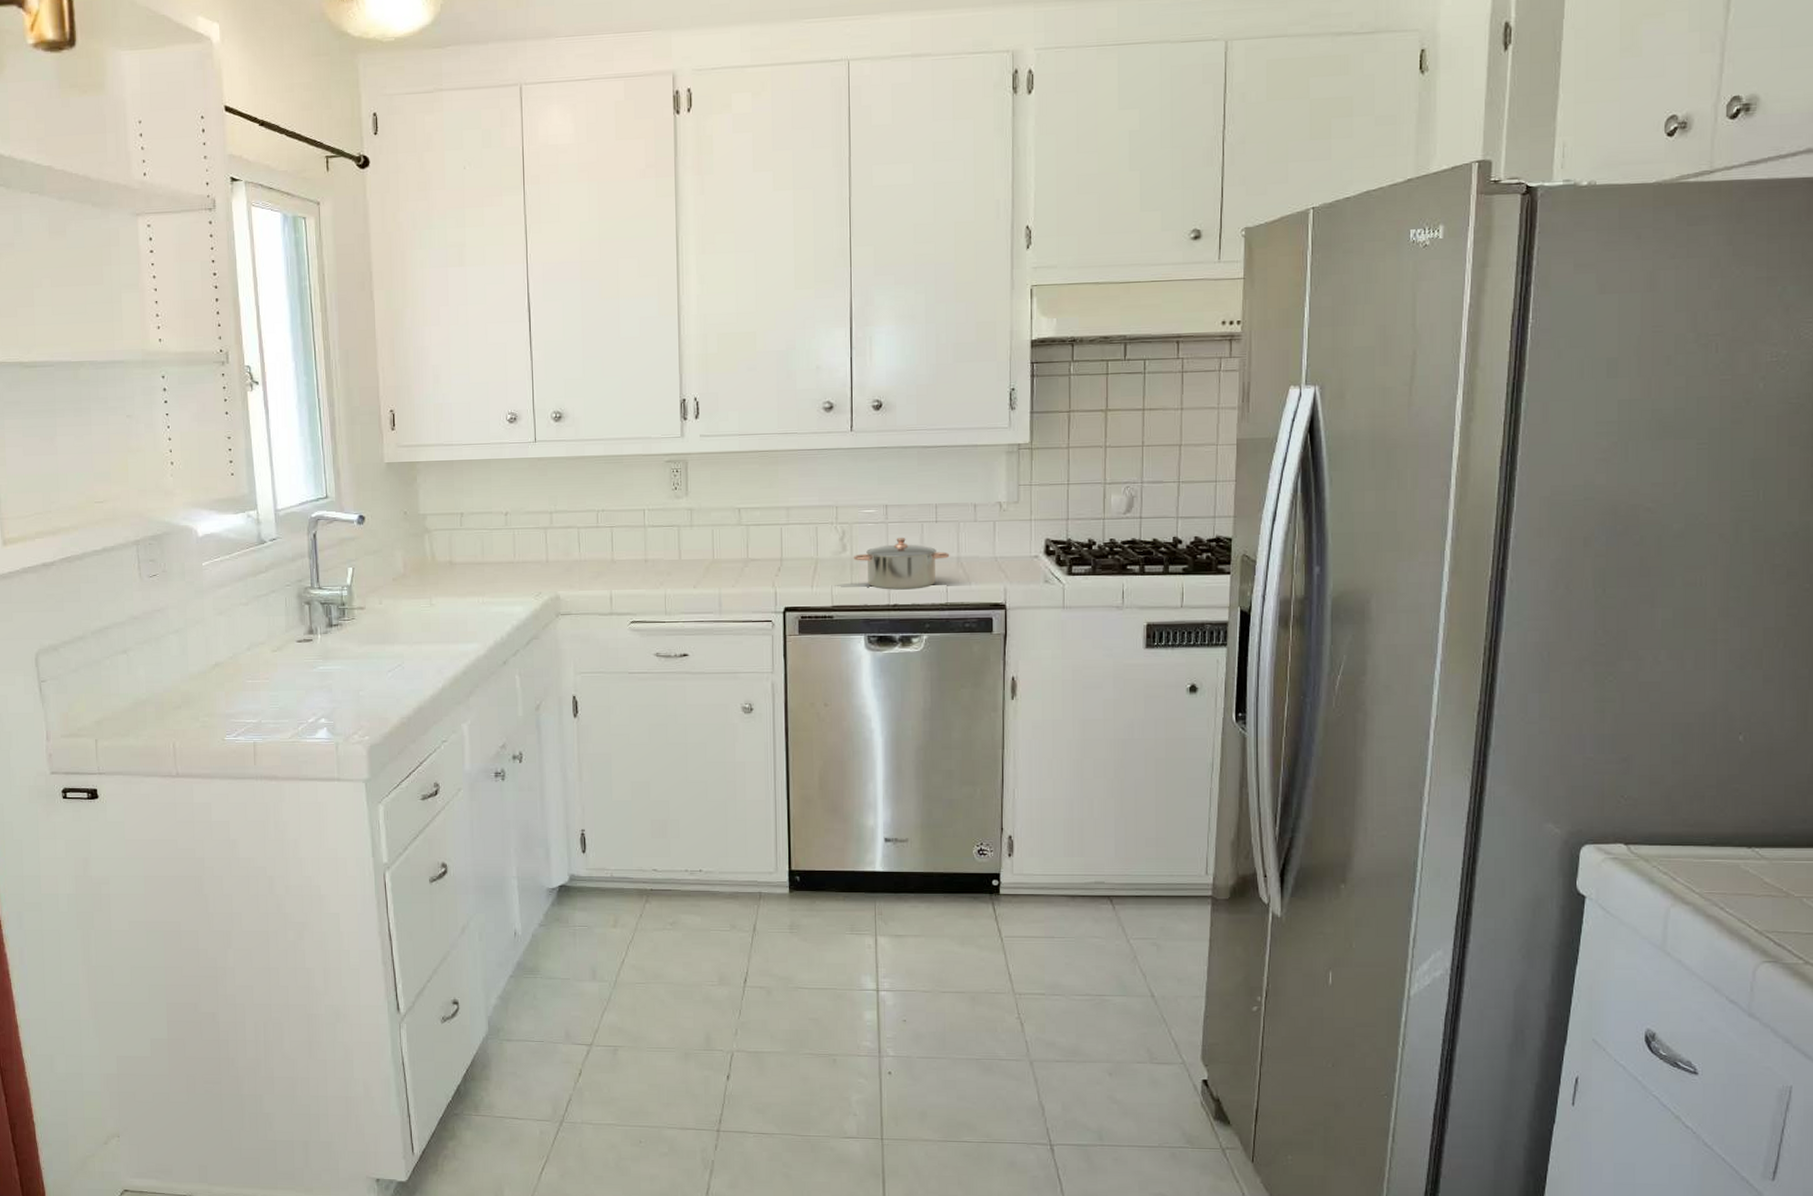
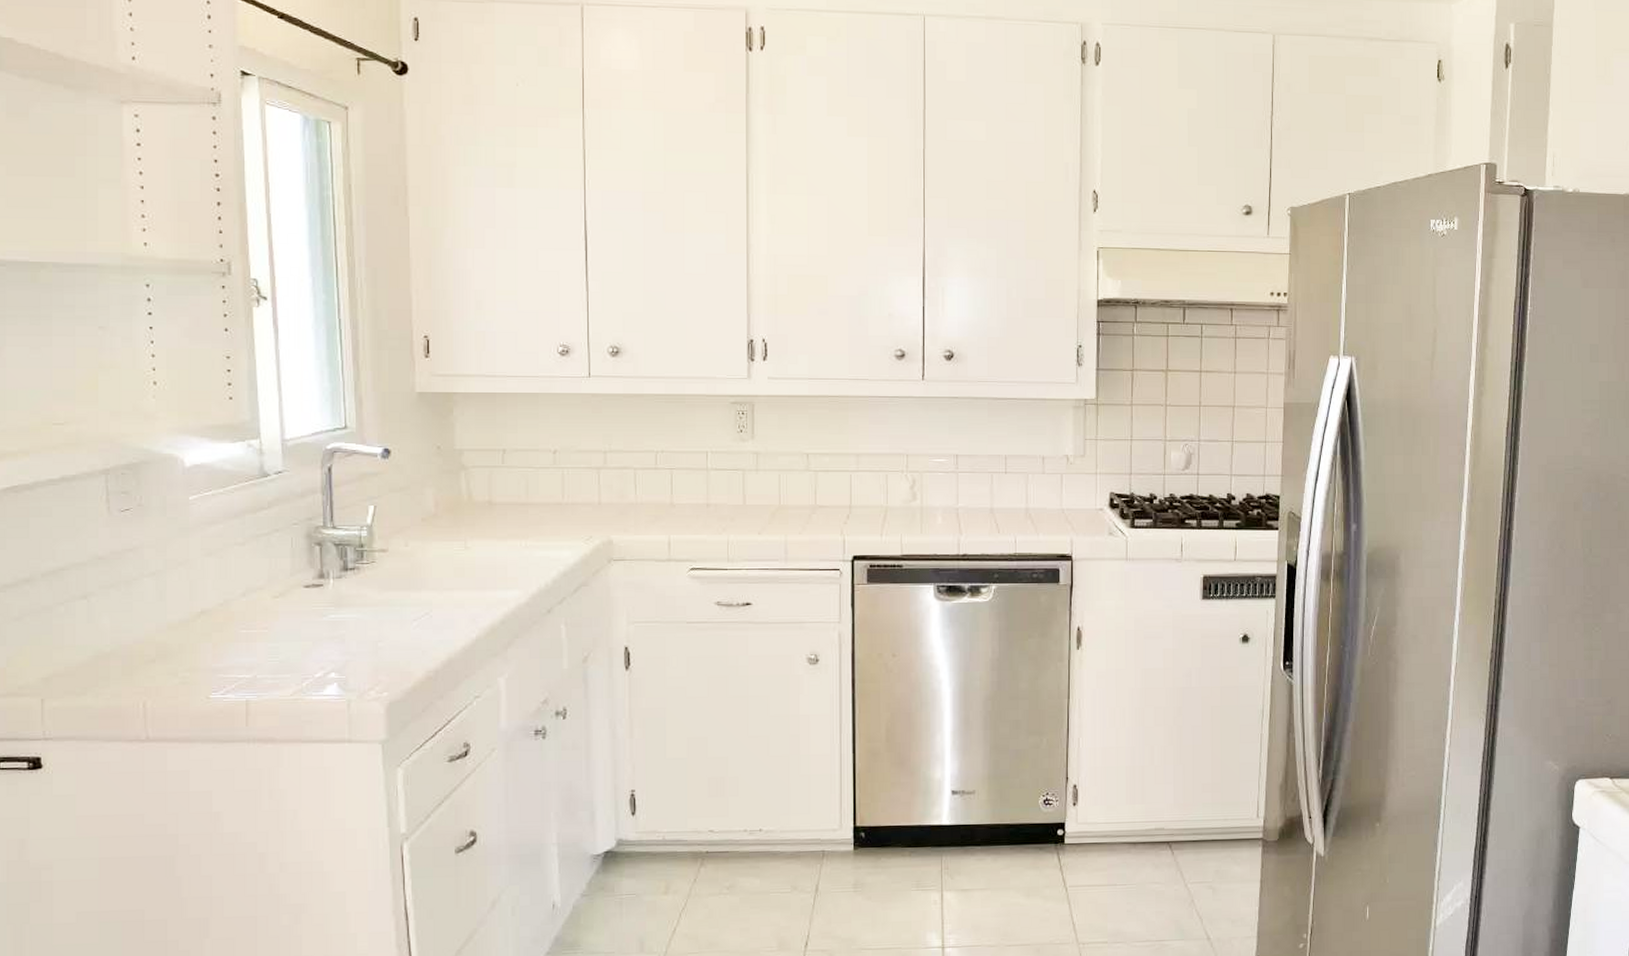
cooking pot: present [853,537,950,590] -> none [923,487,1019,540]

